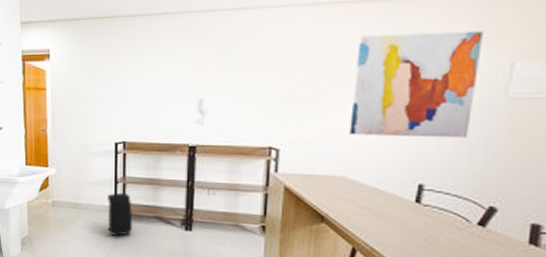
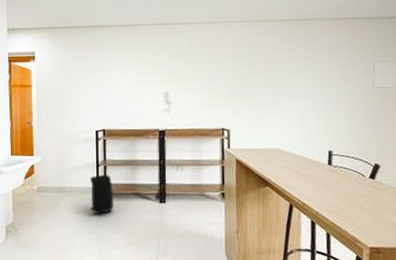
wall art: present [350,30,483,138] -> none [277,42,355,117]

